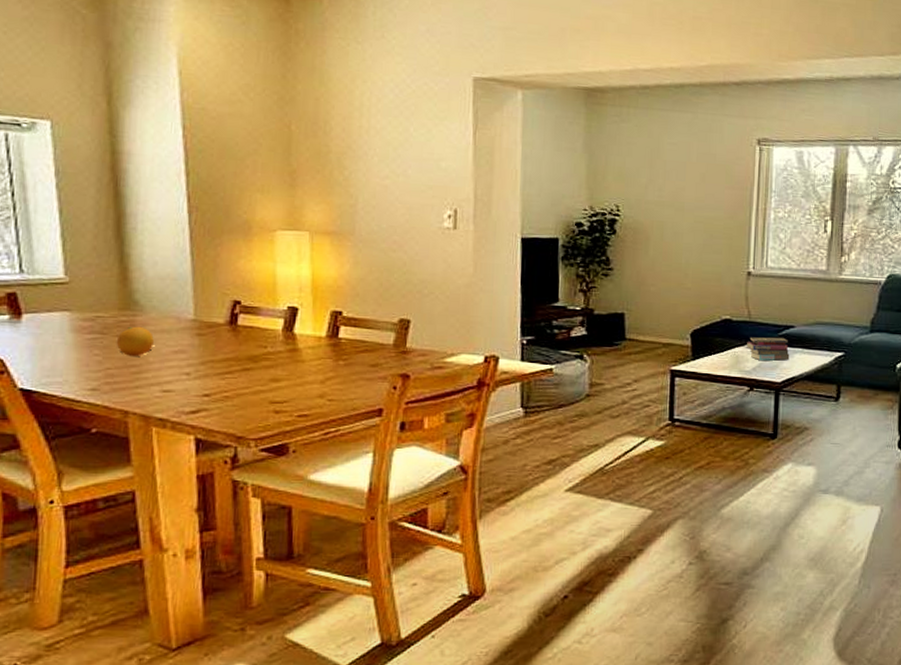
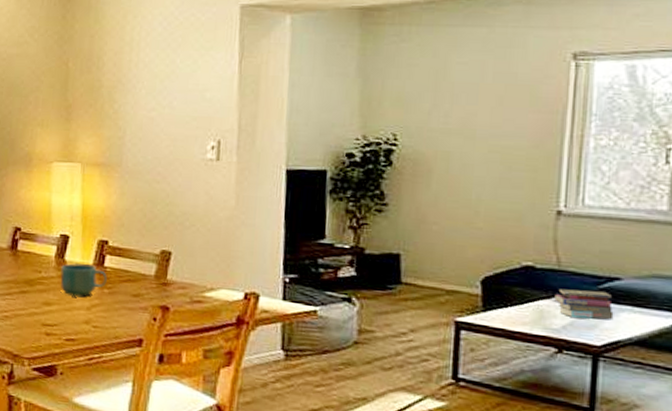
cup: none [289,336,342,370] -> present [60,263,107,296]

